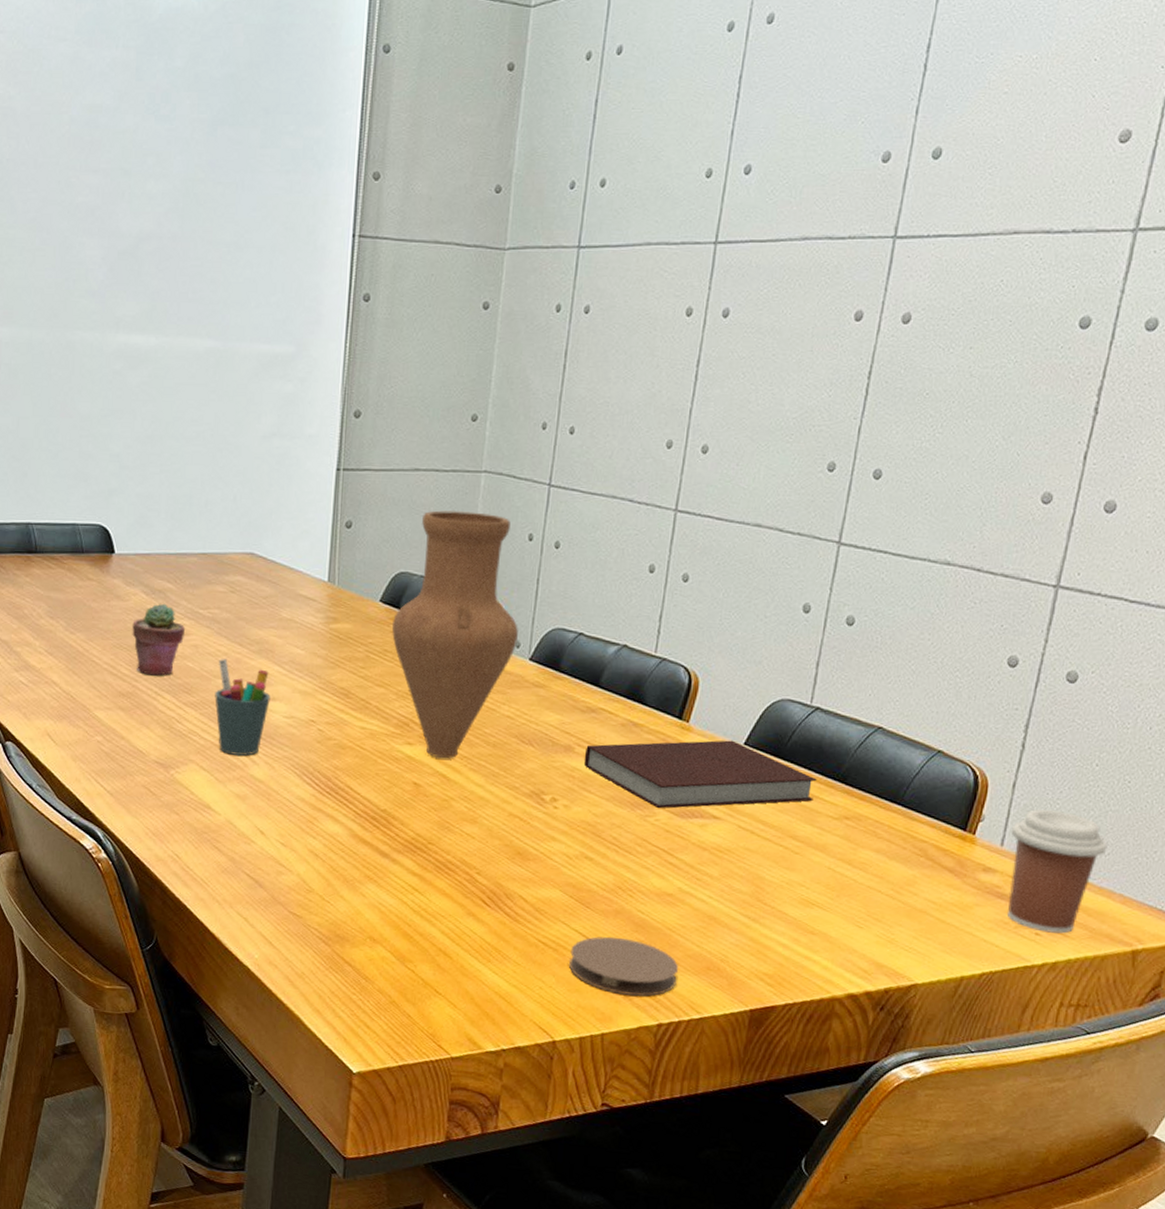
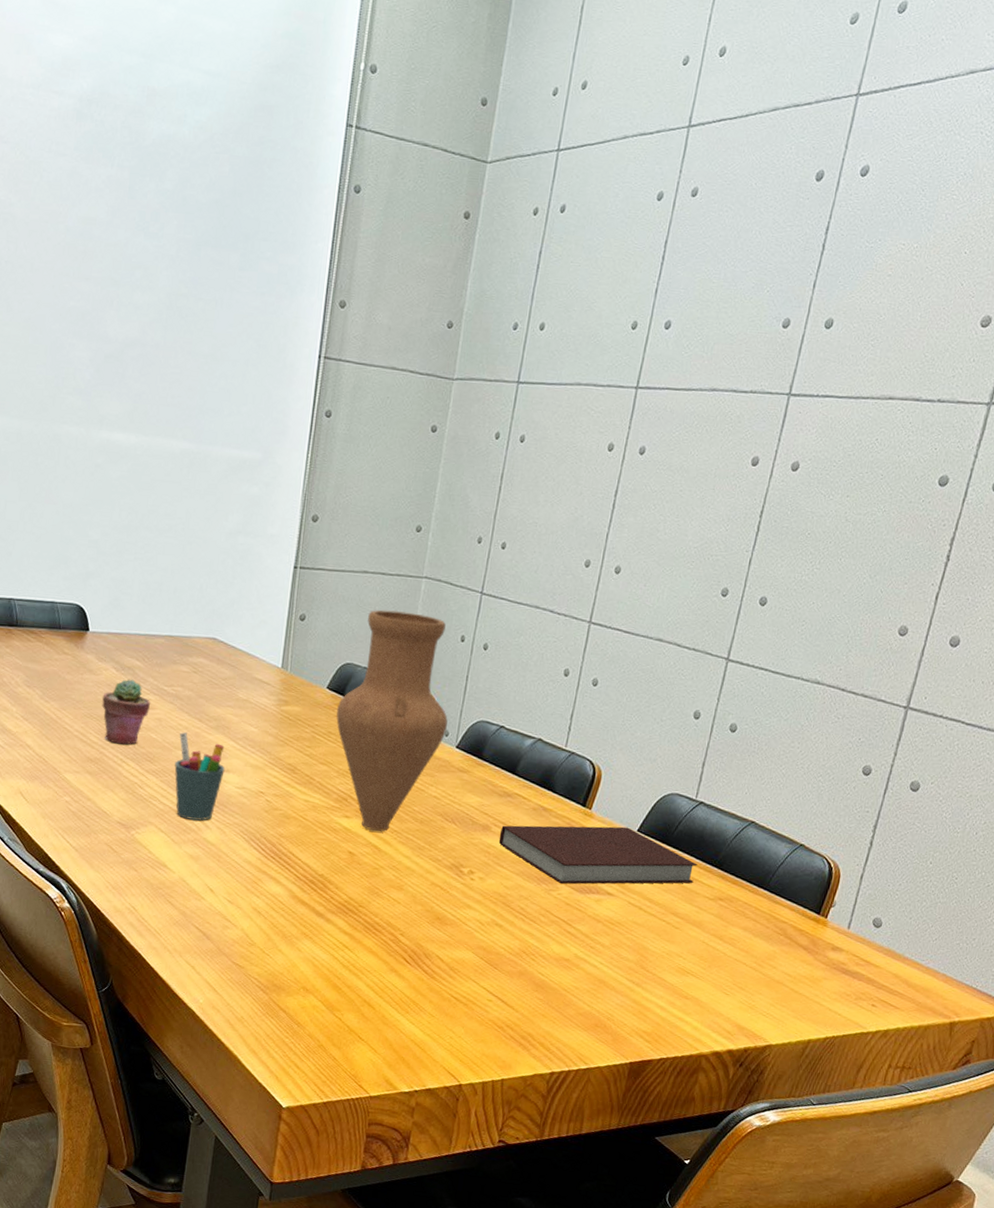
coaster: present [569,936,678,997] -> none [477,994,571,1048]
coffee cup: present [1008,809,1108,934] -> none [850,899,936,1006]

